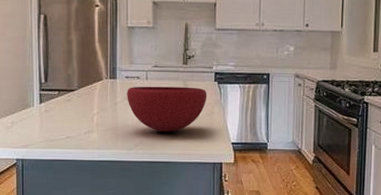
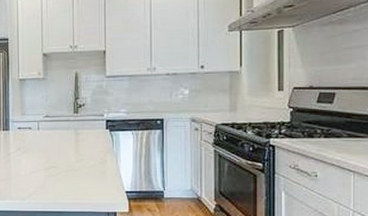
bowl: present [127,86,207,133] -> none [19,135,99,182]

